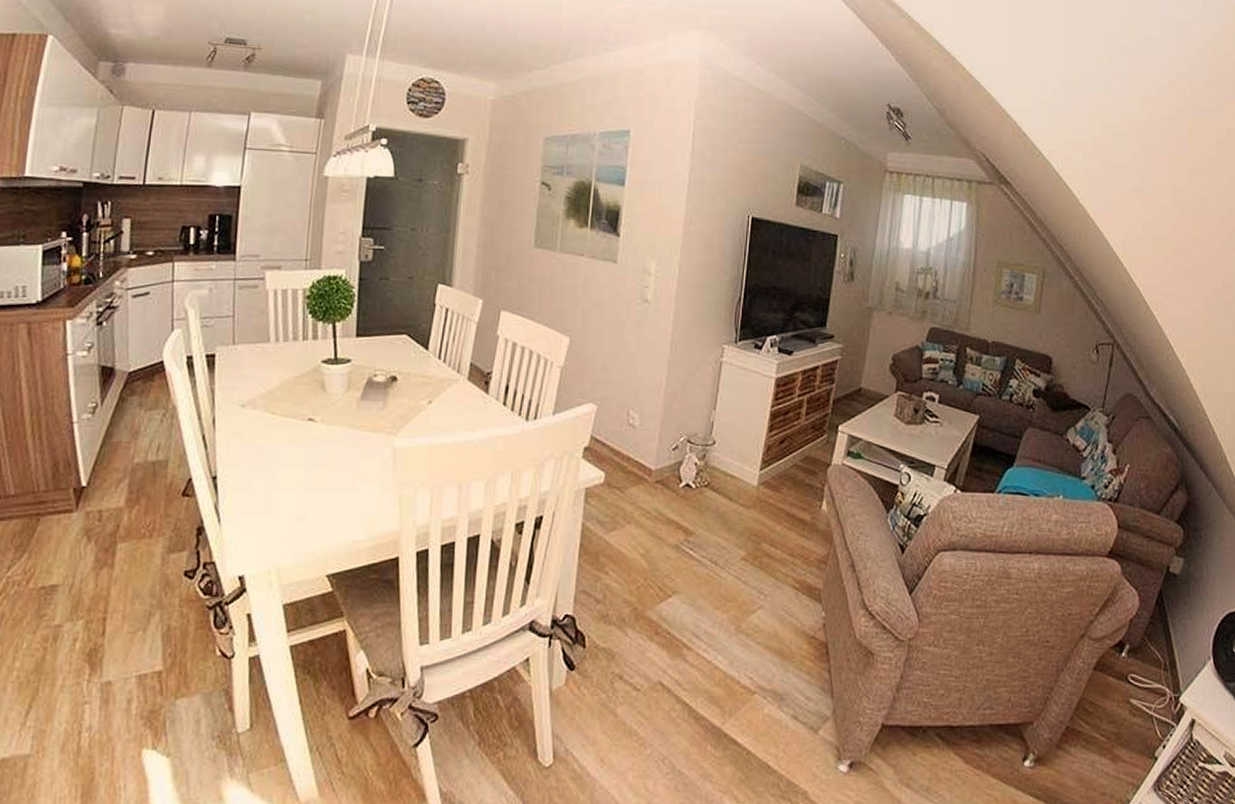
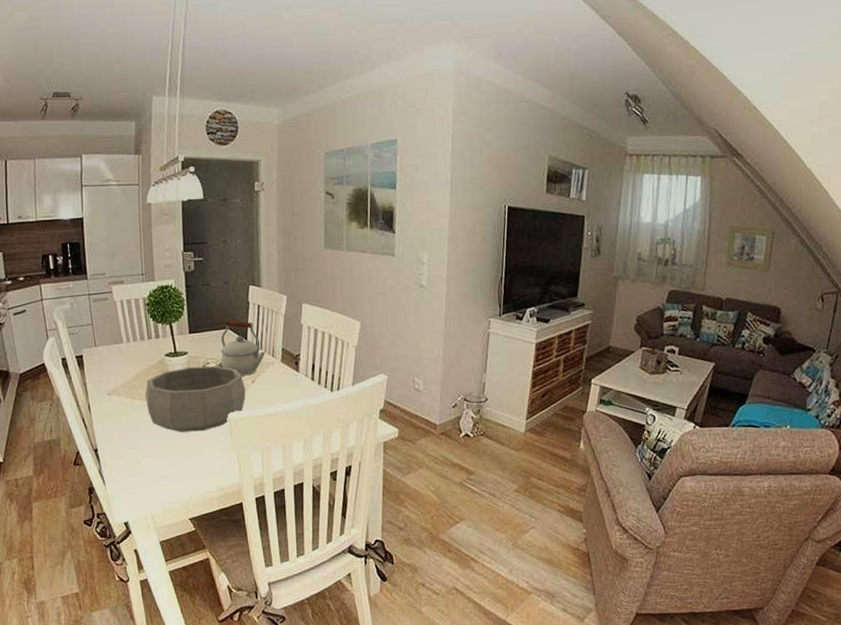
decorative bowl: none [289,378,420,461] -> present [145,365,246,432]
kettle: none [391,323,449,394] -> present [220,320,265,376]

